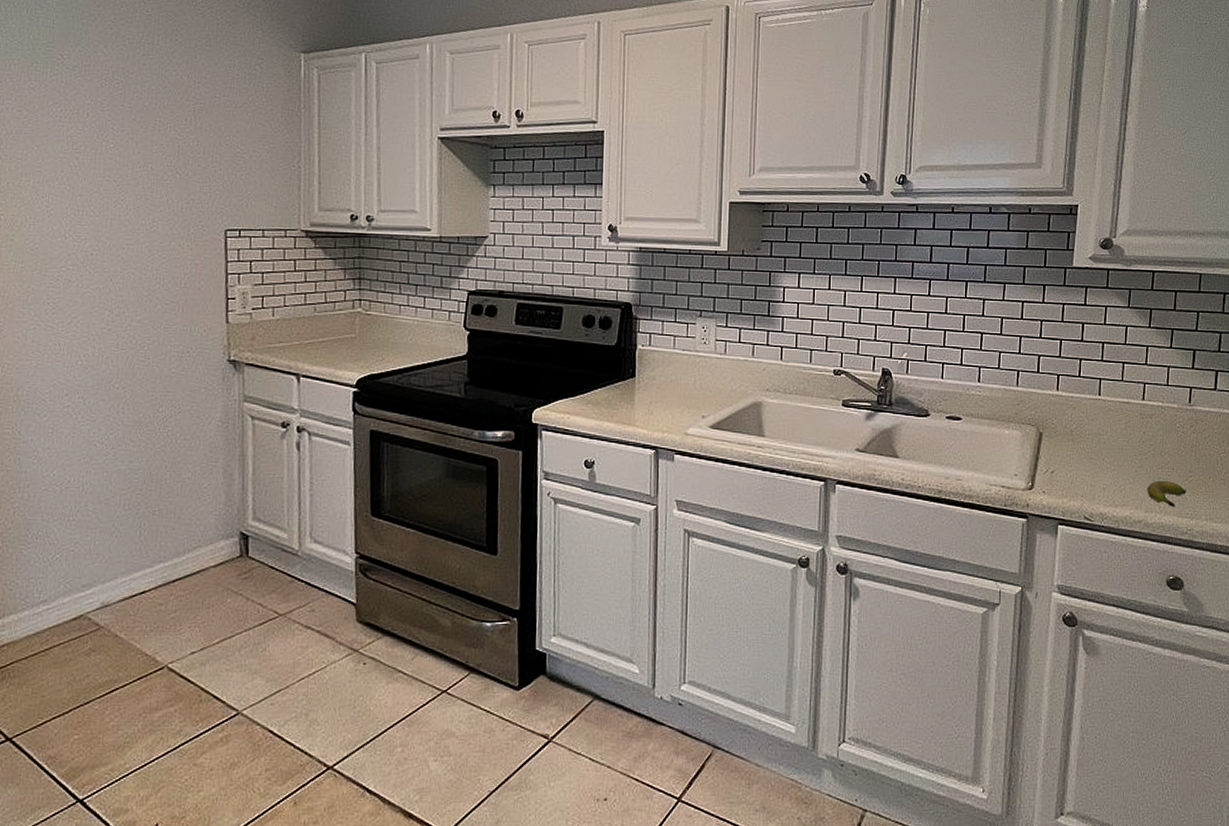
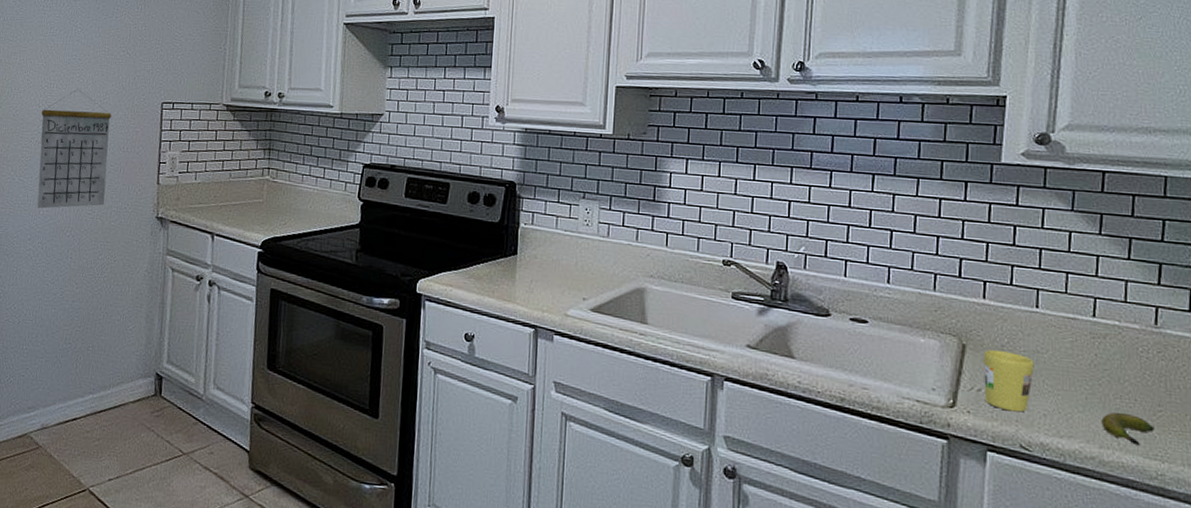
calendar: none [69,216,162,358] -> present [36,89,112,209]
mug: none [1056,435,1097,488] -> present [983,349,1035,413]

